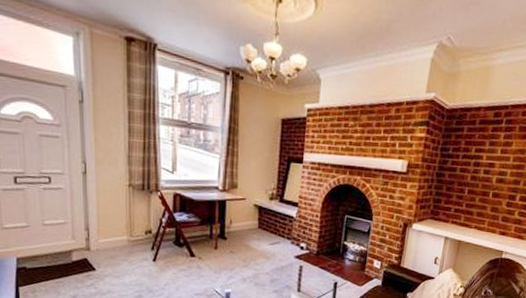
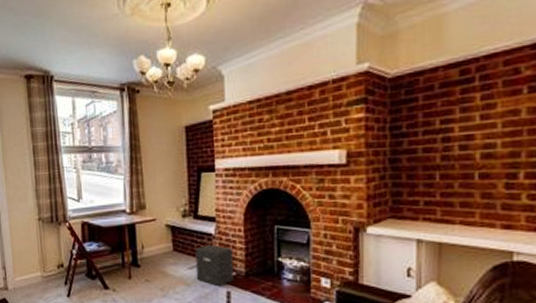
speaker: none [275,226,309,262] -> present [195,245,234,287]

